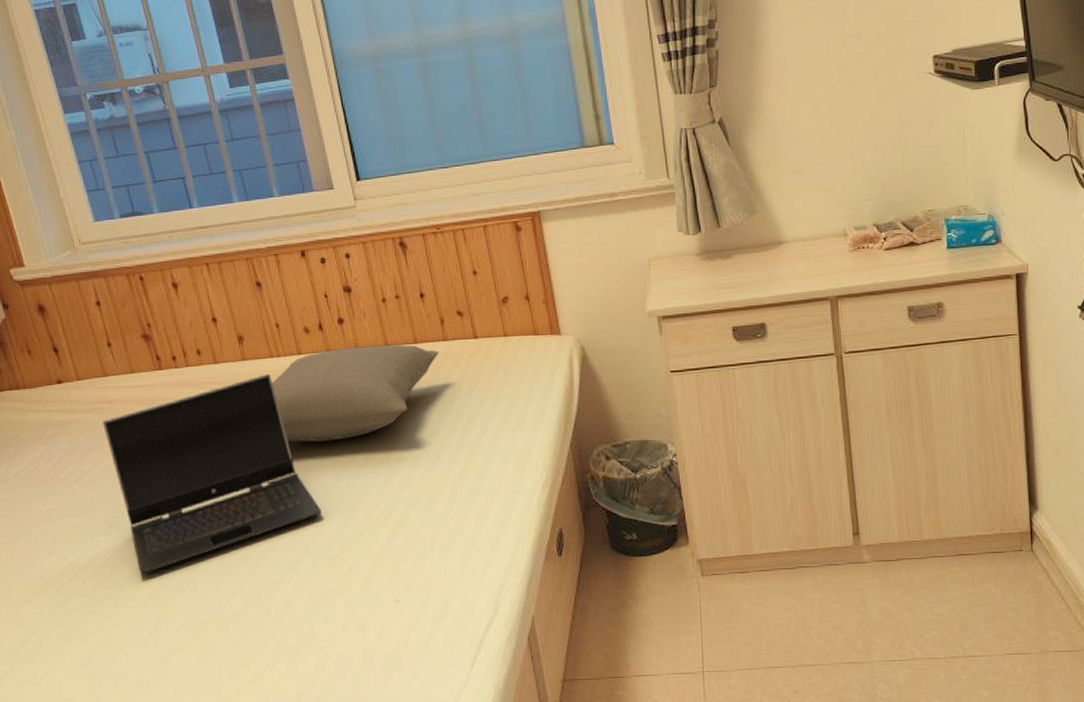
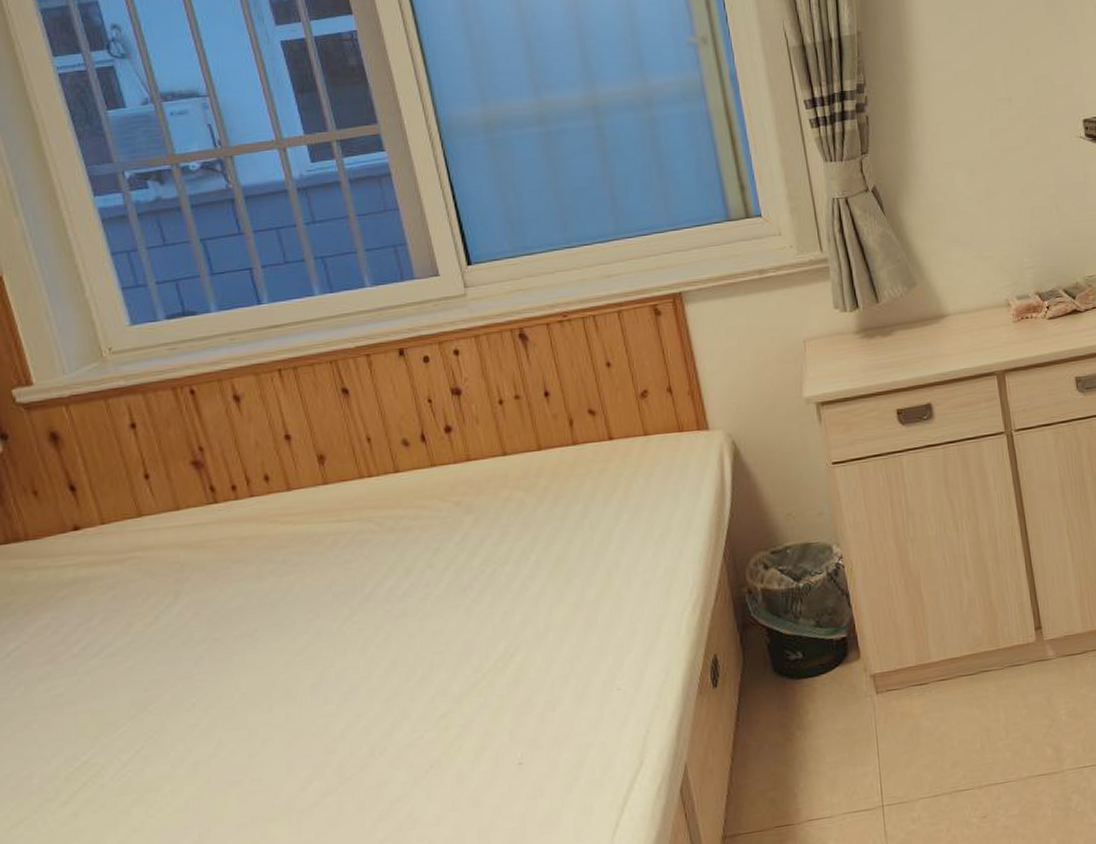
laptop computer: present [102,373,321,574] -> none [134,498,424,767]
pillow: present [272,344,440,443] -> none [362,452,569,581]

